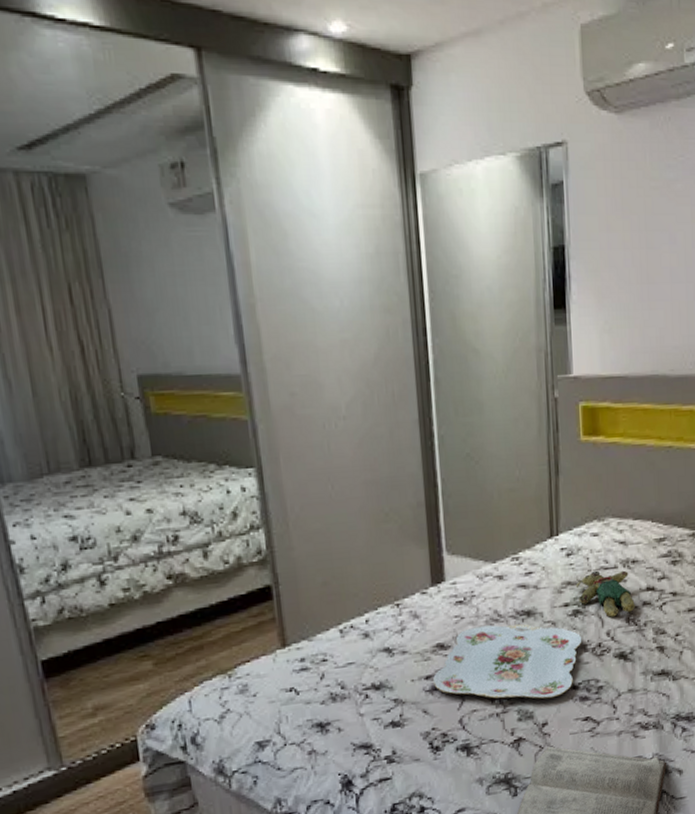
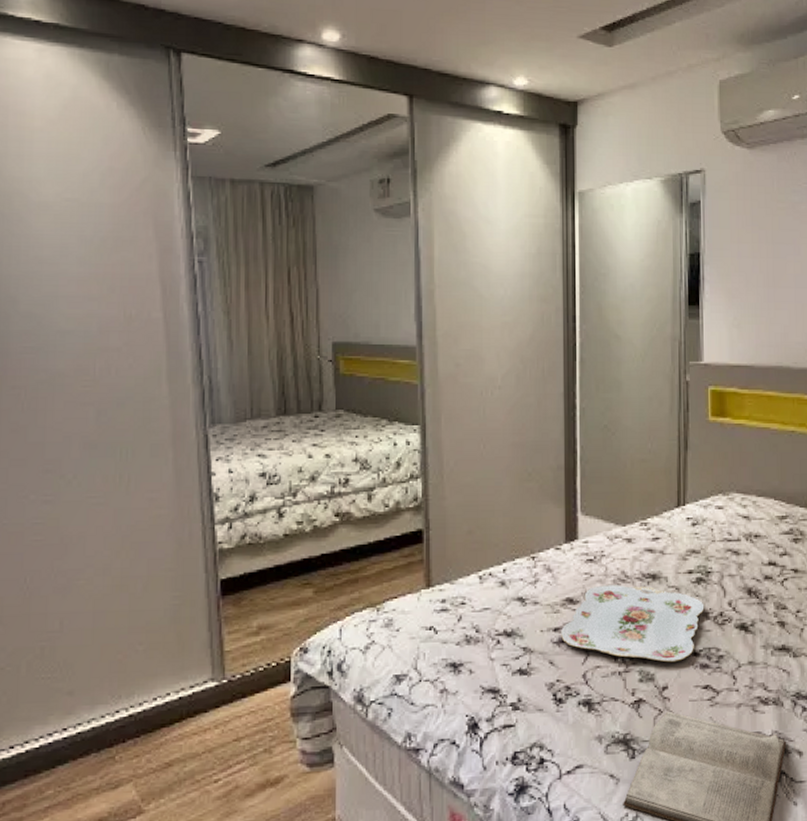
teddy bear: present [575,570,635,617] -> none [700,541,757,588]

